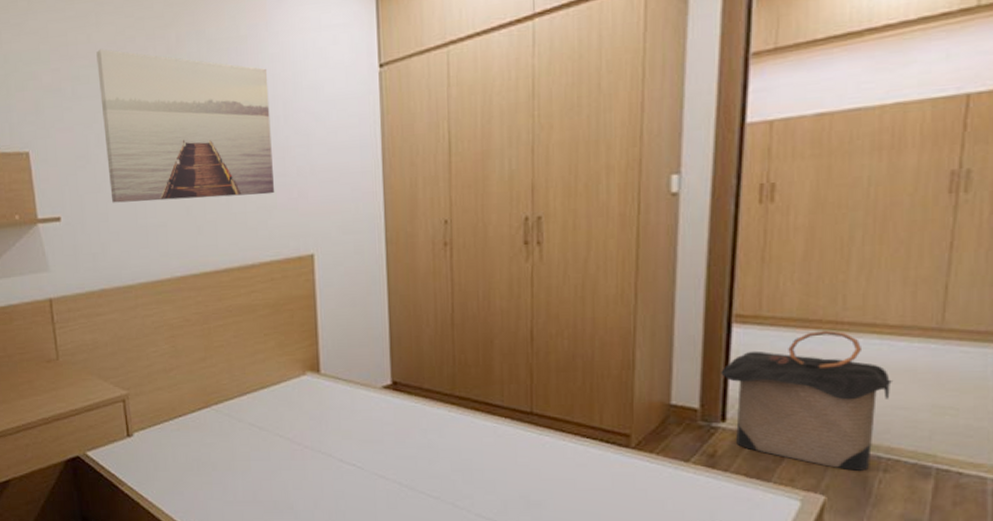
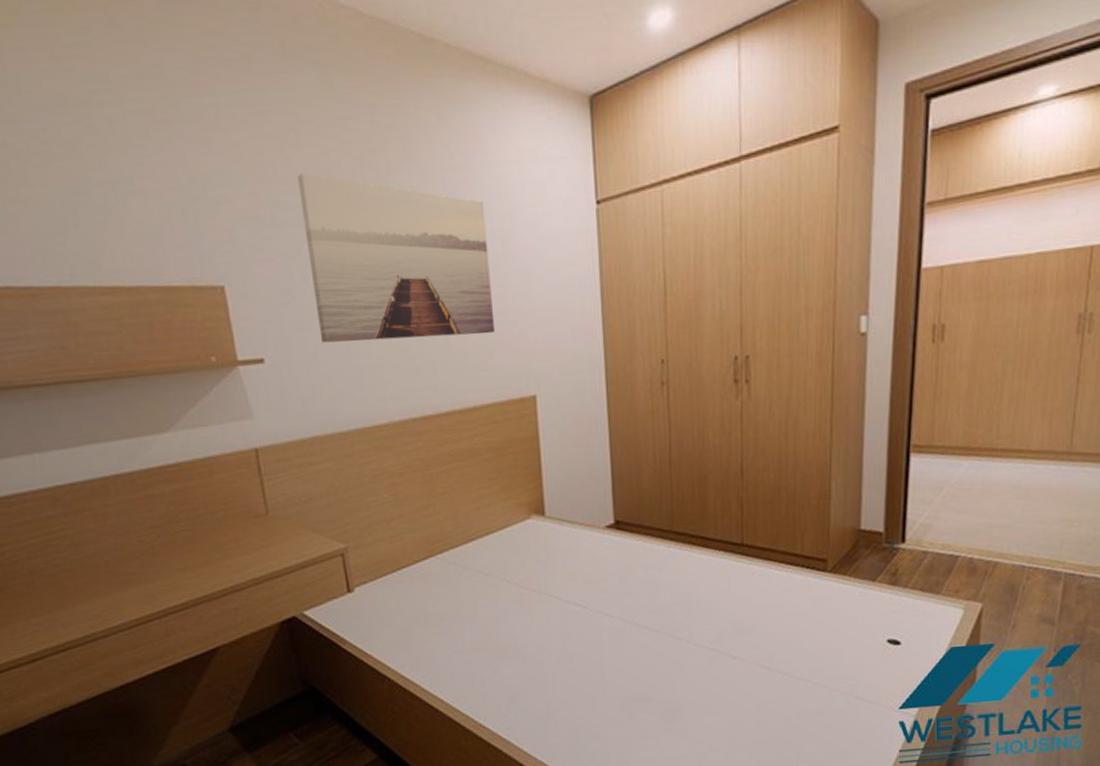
laundry hamper: present [721,331,894,471] -> none [901,457,1034,580]

